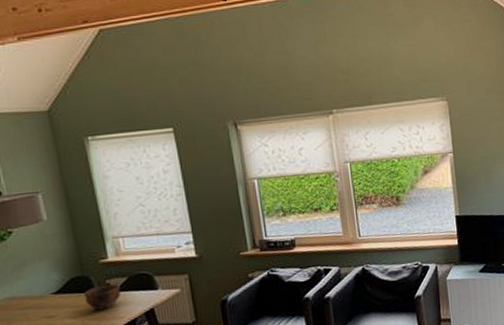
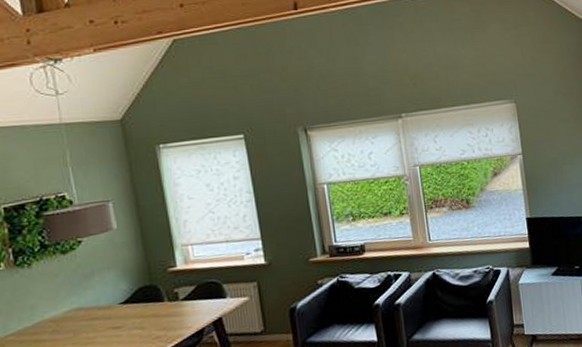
bowl: present [84,283,121,311] -> none [152,292,189,321]

